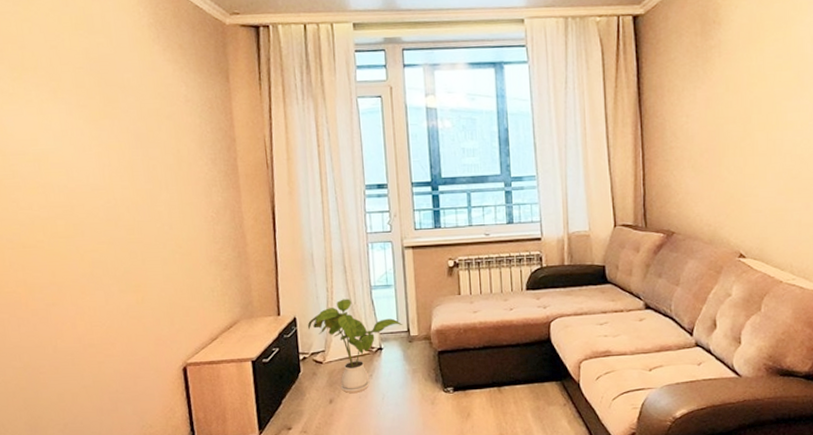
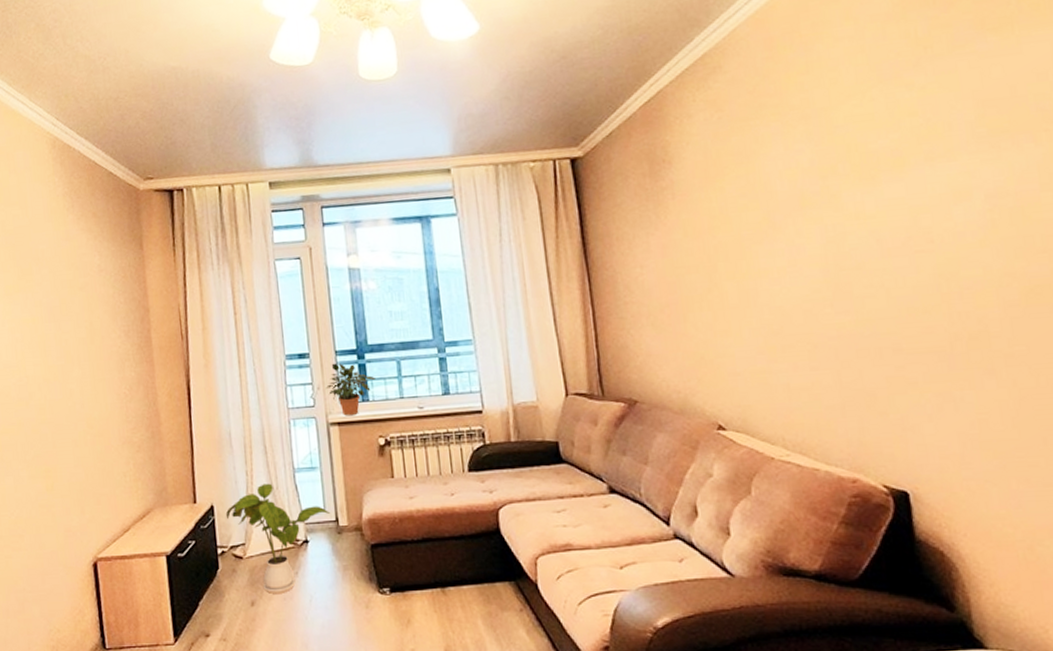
potted plant: none [401,193,447,241] -> present [325,362,375,416]

